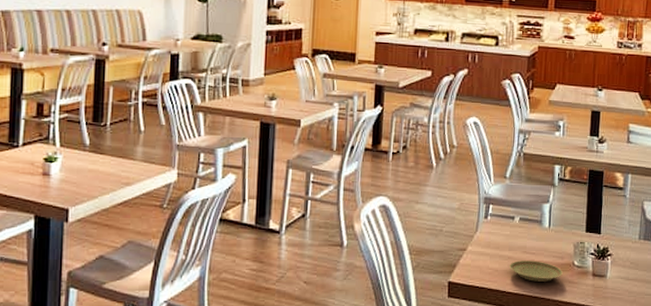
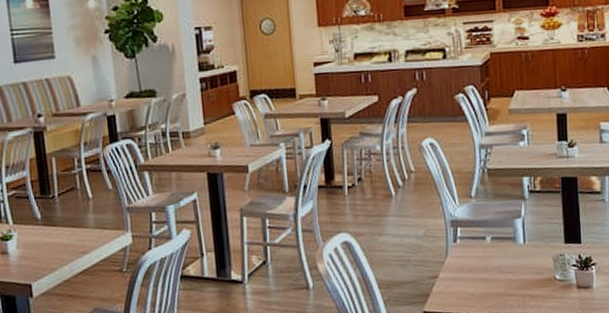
plate: present [509,261,563,282] -> none [486,279,544,301]

